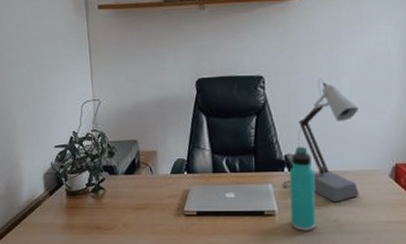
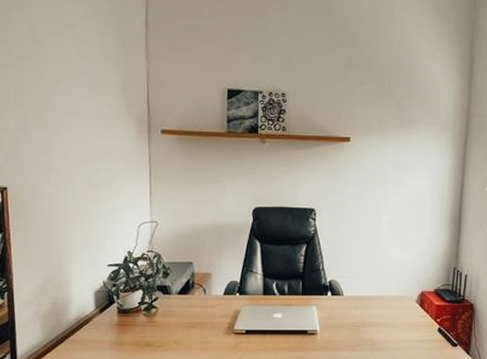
desk lamp: present [282,79,359,203] -> none [325,214,395,324]
thermos bottle: present [289,146,316,231] -> none [330,273,354,348]

